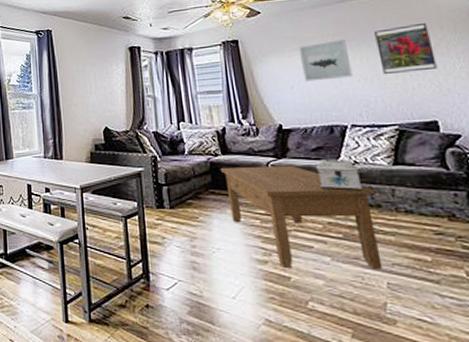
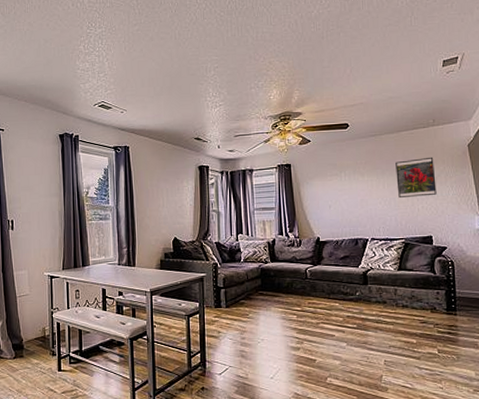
coffee table: present [220,165,383,270] -> none [268,271,383,352]
wall art: present [298,39,353,82] -> none [337,167,376,202]
decorative box: present [315,159,363,191] -> none [342,266,375,291]

